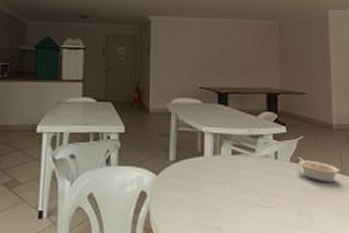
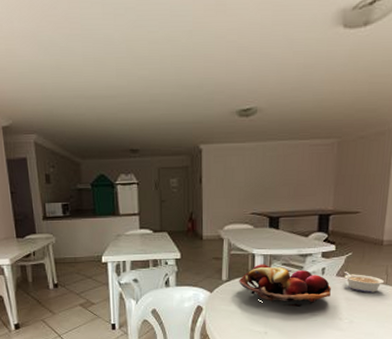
fruit basket: none [188,144,286,197] -> present [239,264,331,307]

